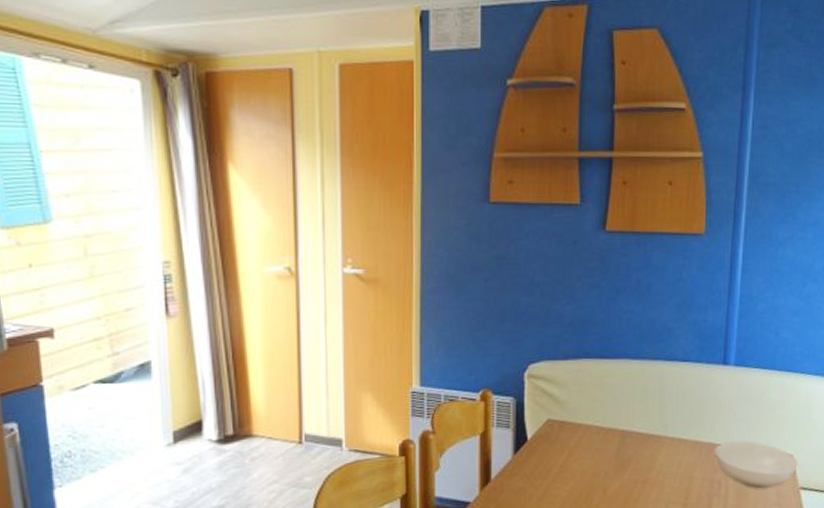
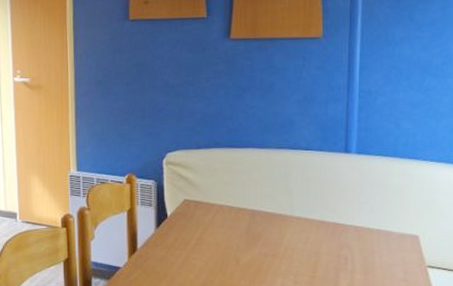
bowl: present [715,440,799,488] -> none [340,221,425,265]

